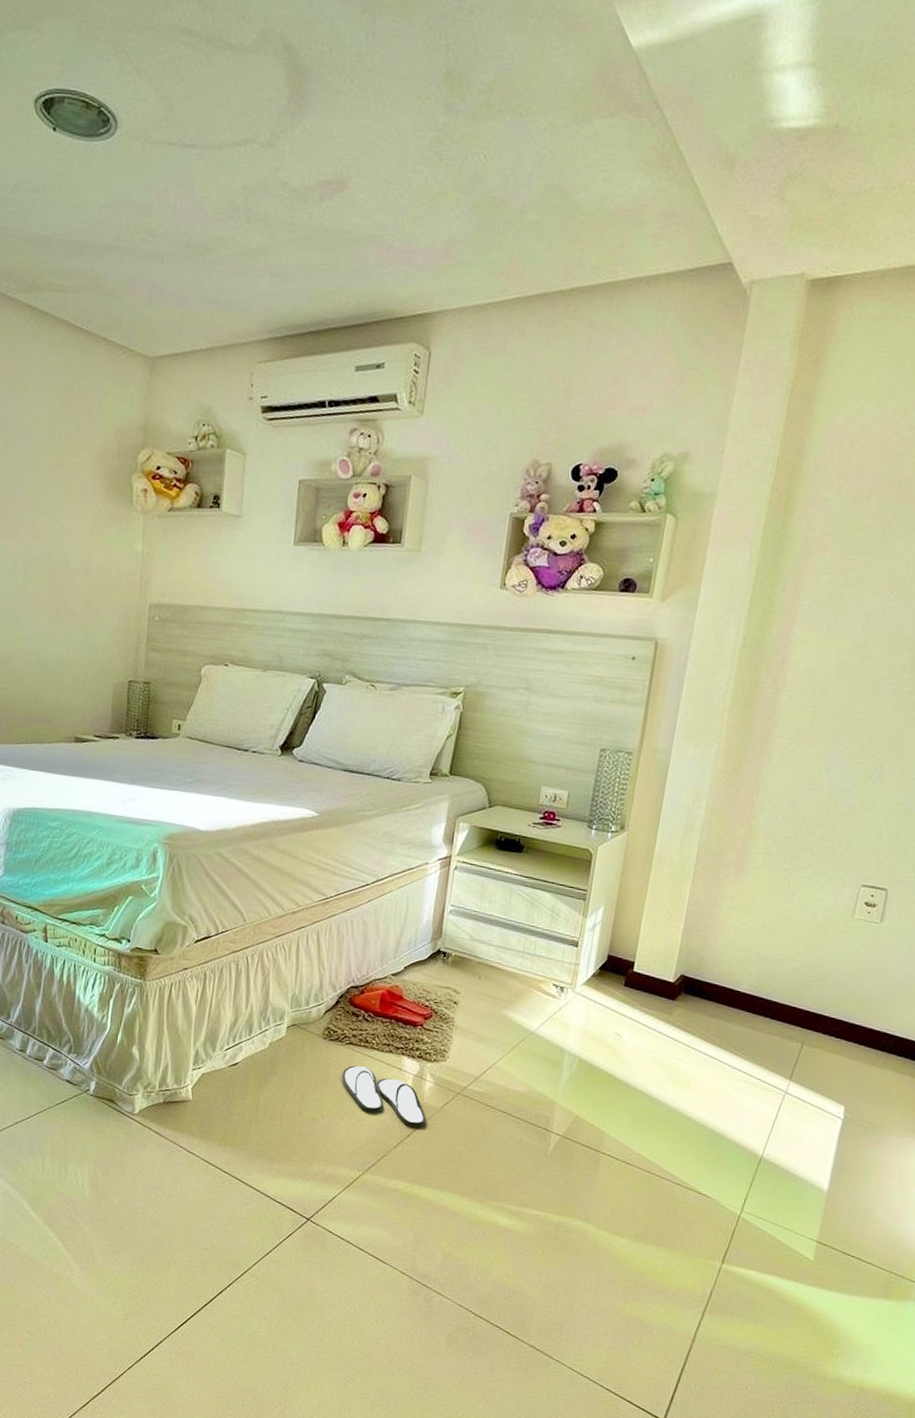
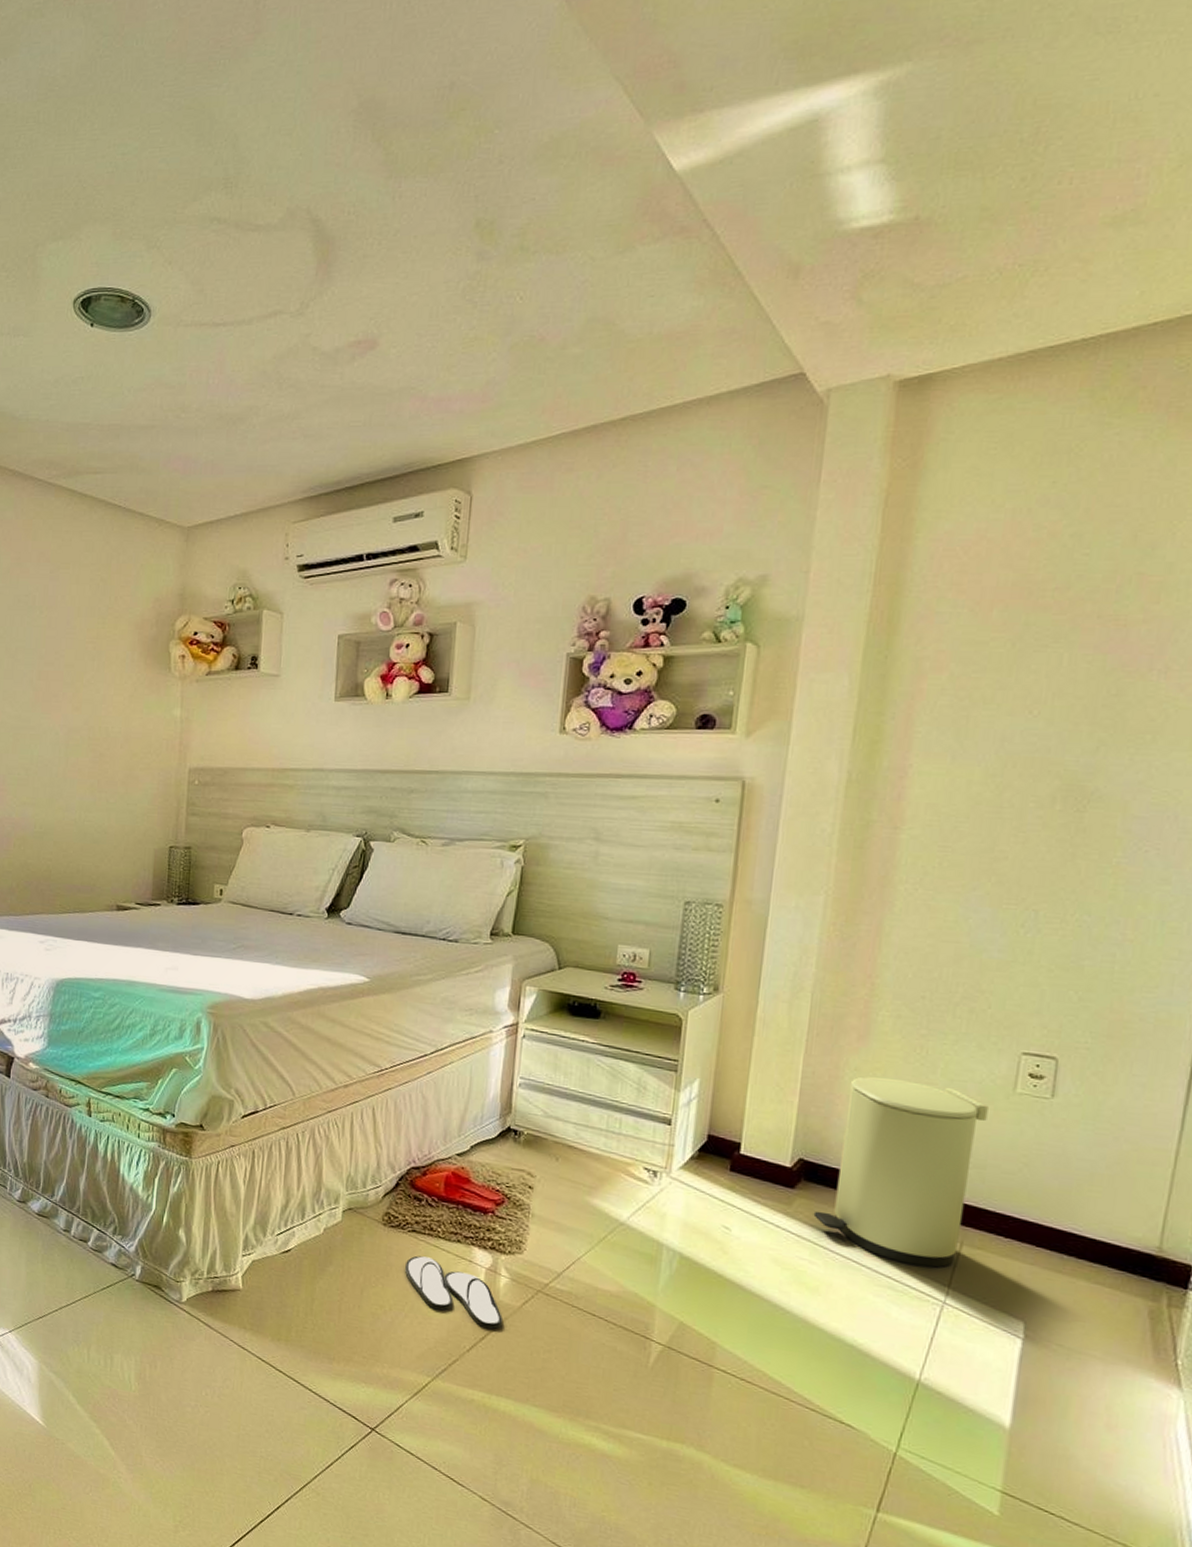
pedal bin: none [689,904,832,1064] -> present [813,1076,989,1268]

